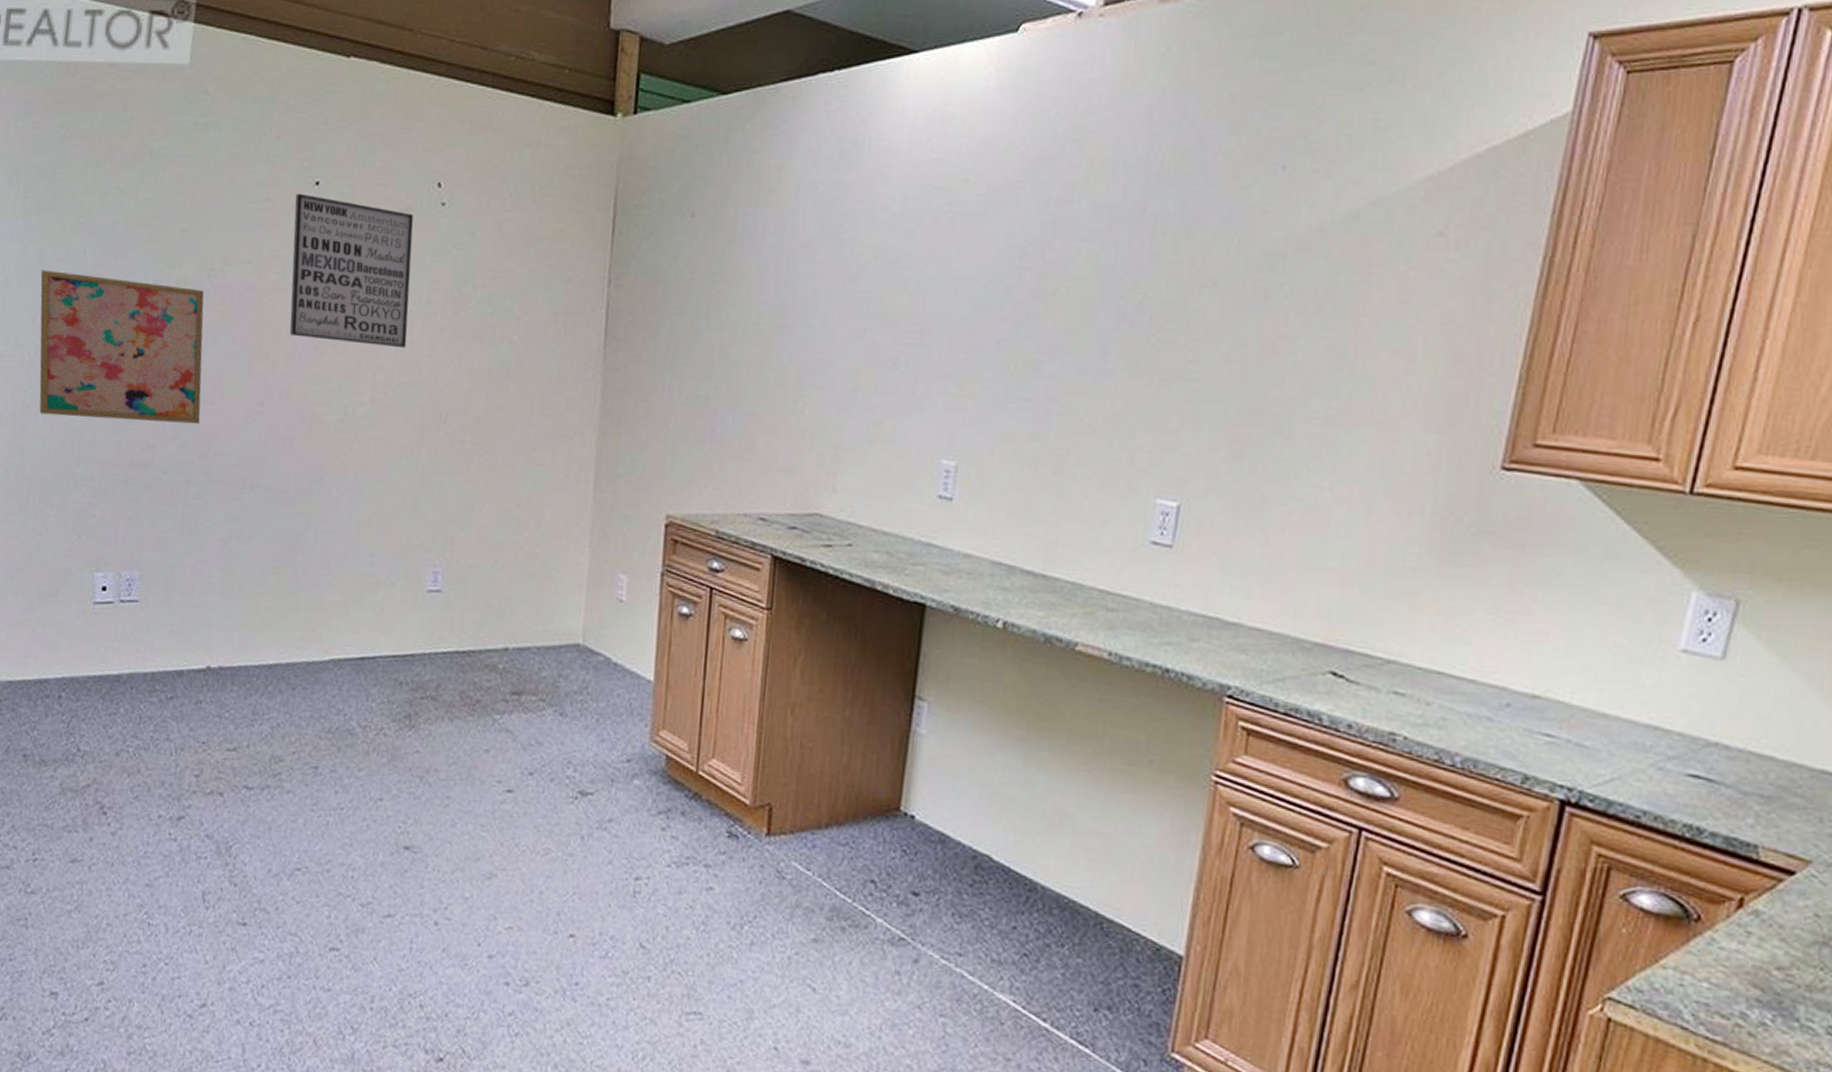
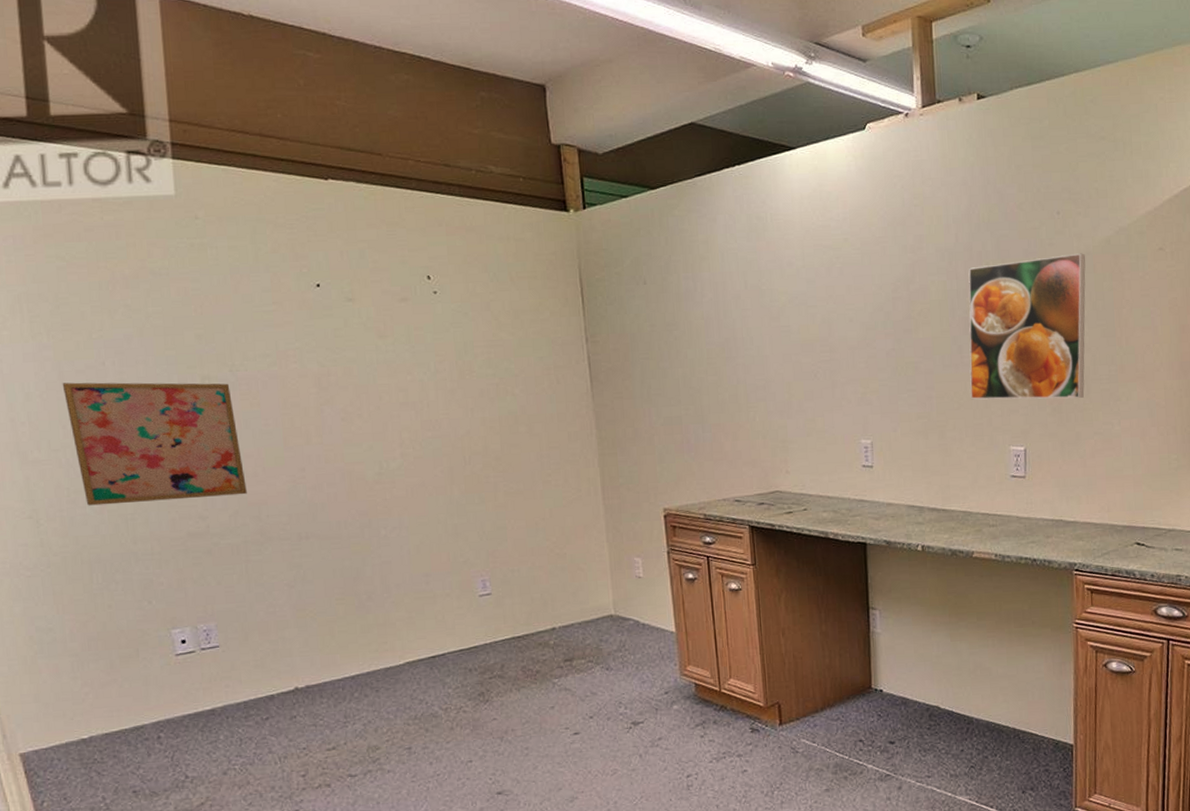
wall art: present [289,193,414,349] -> none [300,295,424,412]
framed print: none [1108,228,1318,442] -> present [968,253,1086,400]

